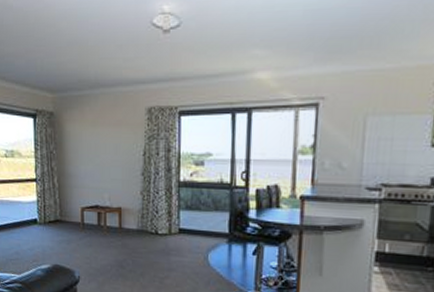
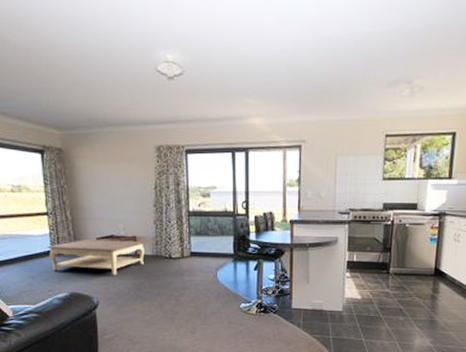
coffee table: none [34,208,131,250] -> present [47,238,146,275]

